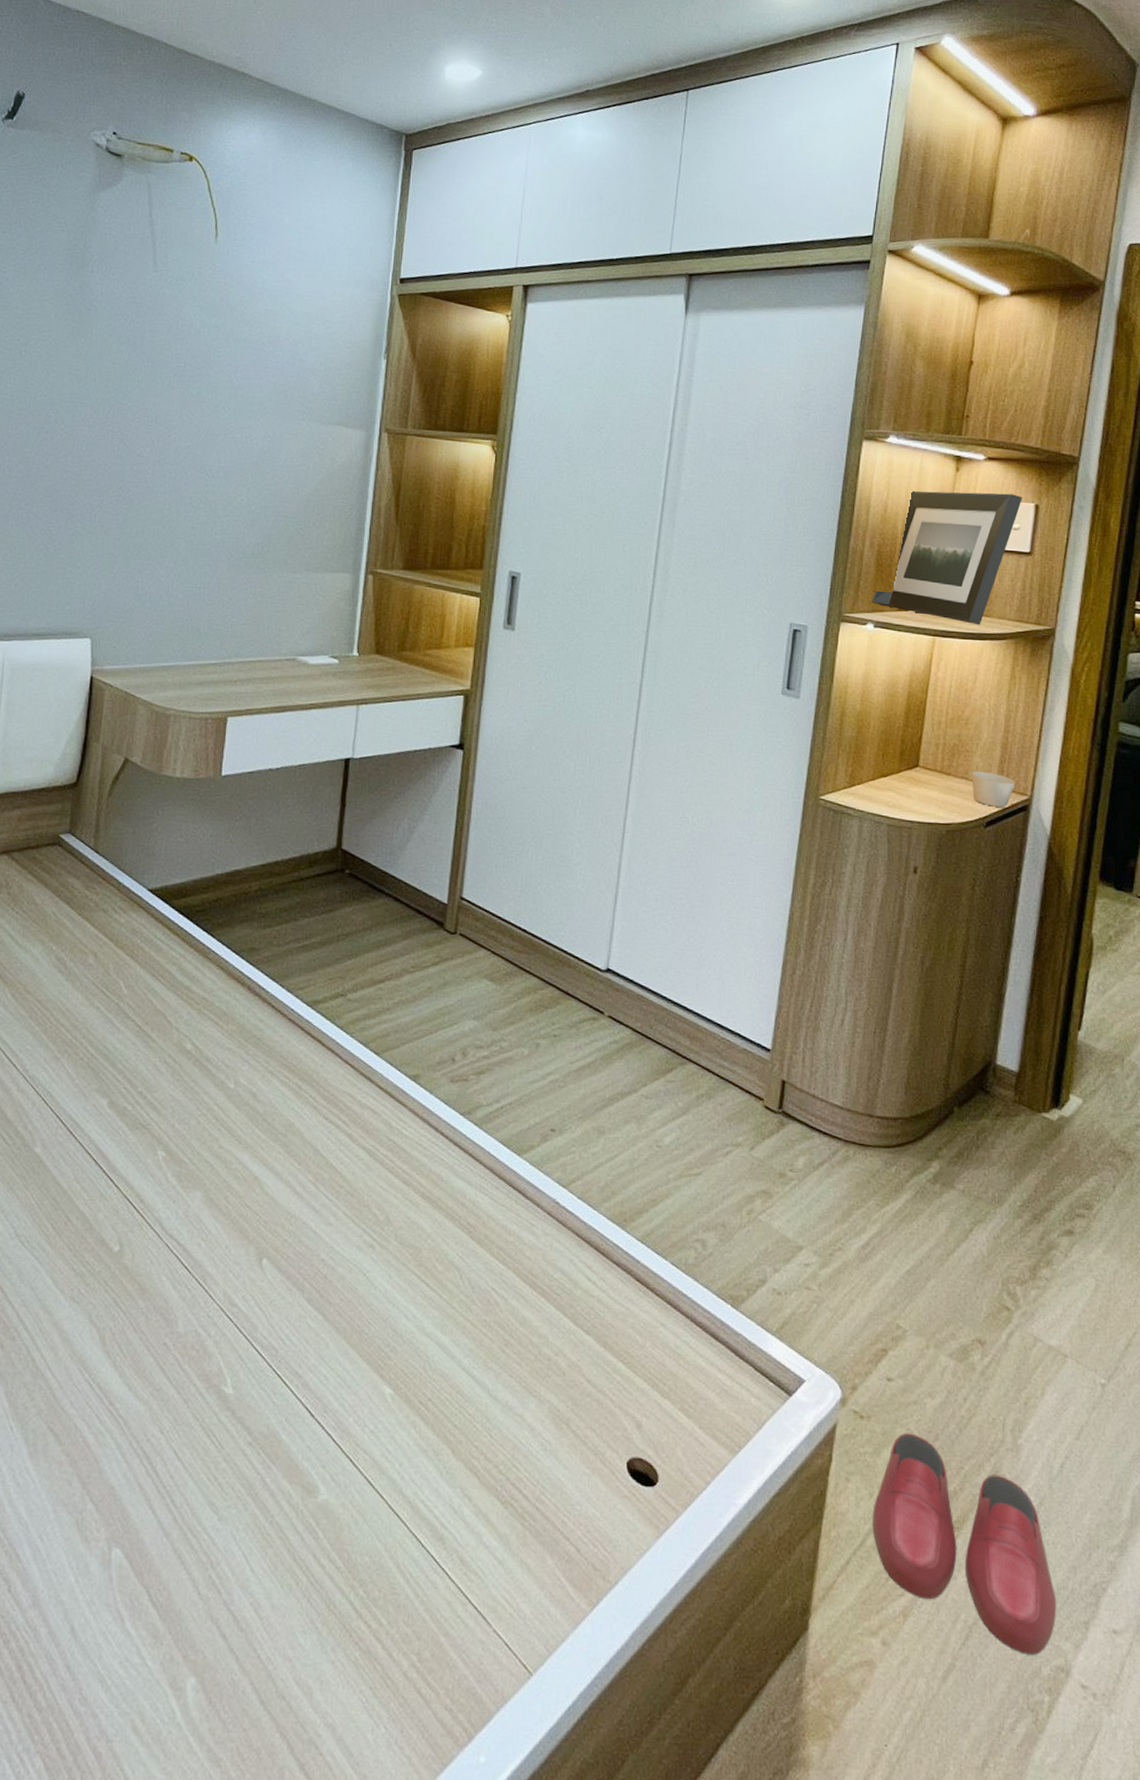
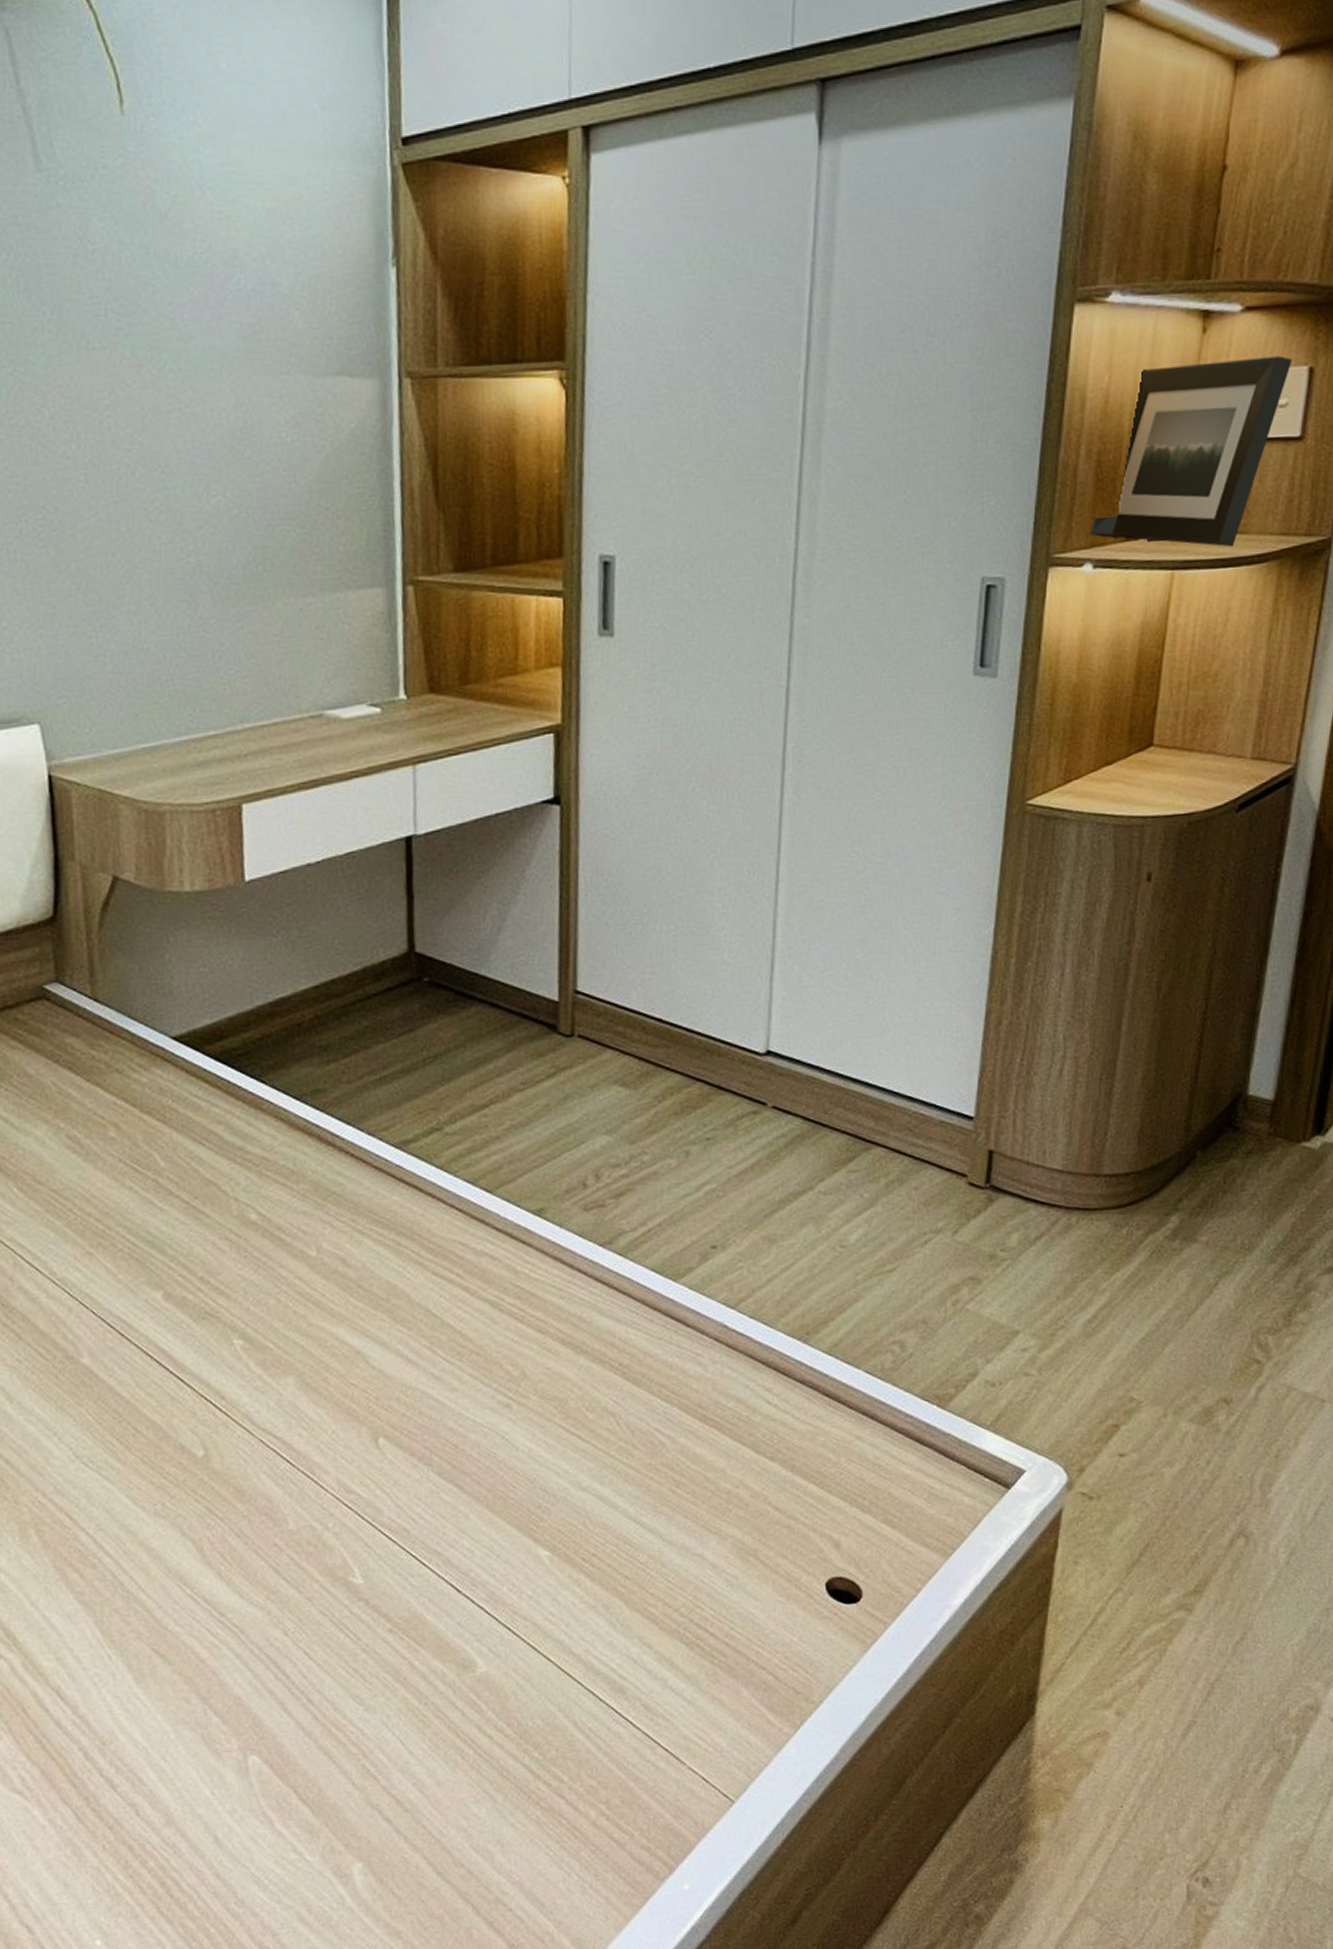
slippers: present [872,1433,1057,1655] -> none [1104,1505,1307,1700]
candle: present [971,771,1016,807] -> none [1220,740,1277,784]

